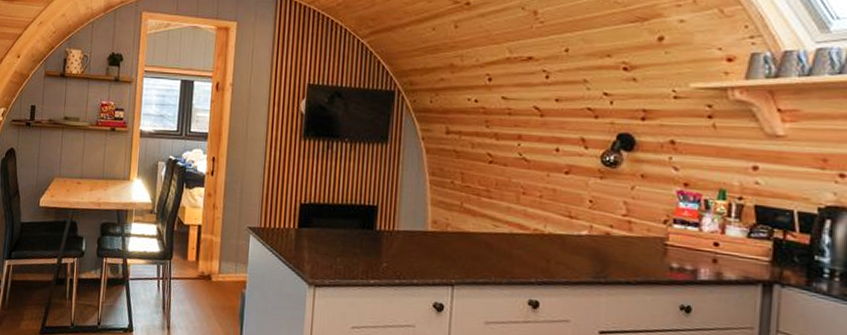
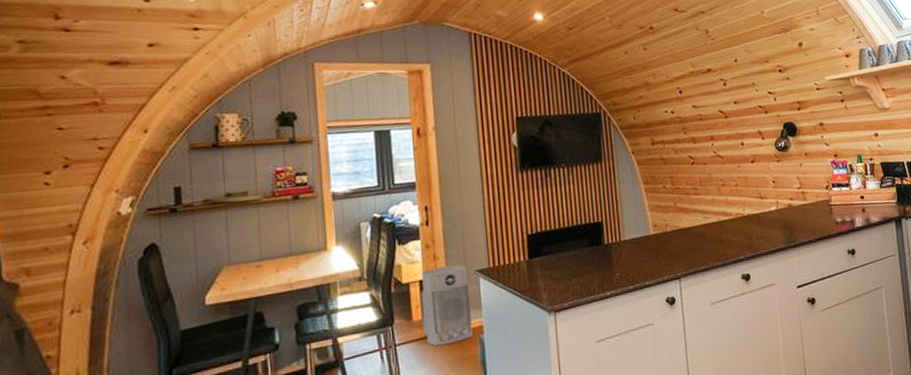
air purifier: none [195,216,240,290] -> present [420,264,473,347]

